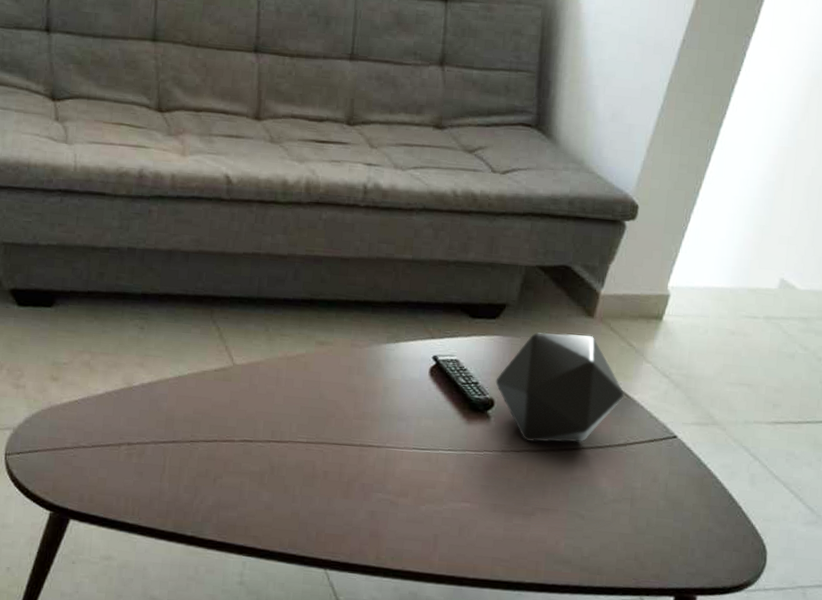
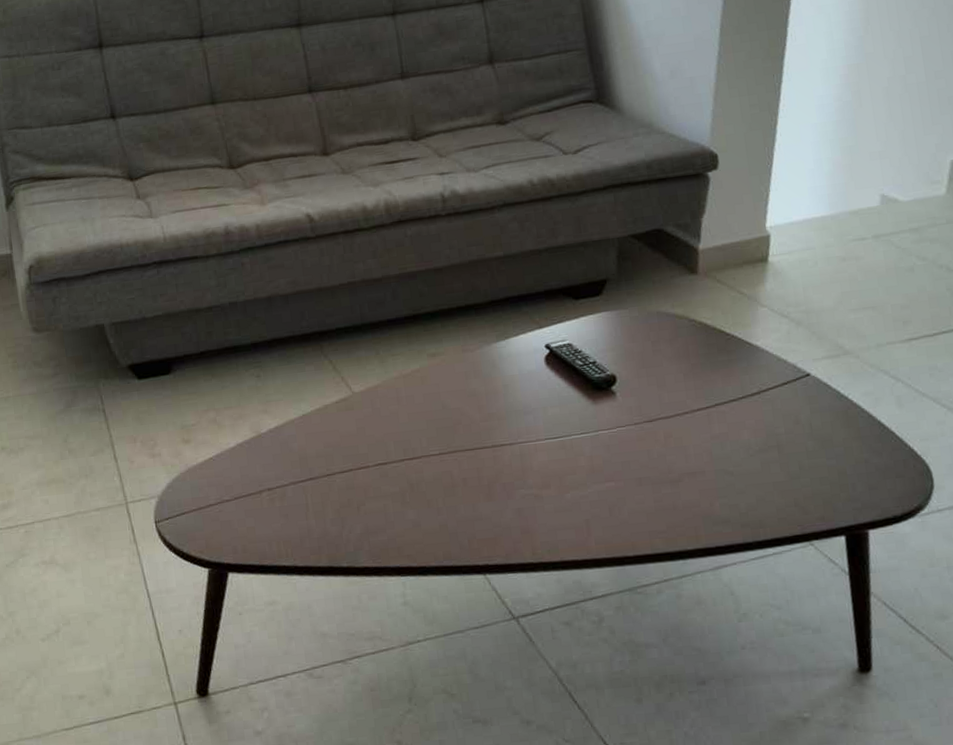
decorative tray: present [495,332,625,443] -> none [612,292,747,410]

